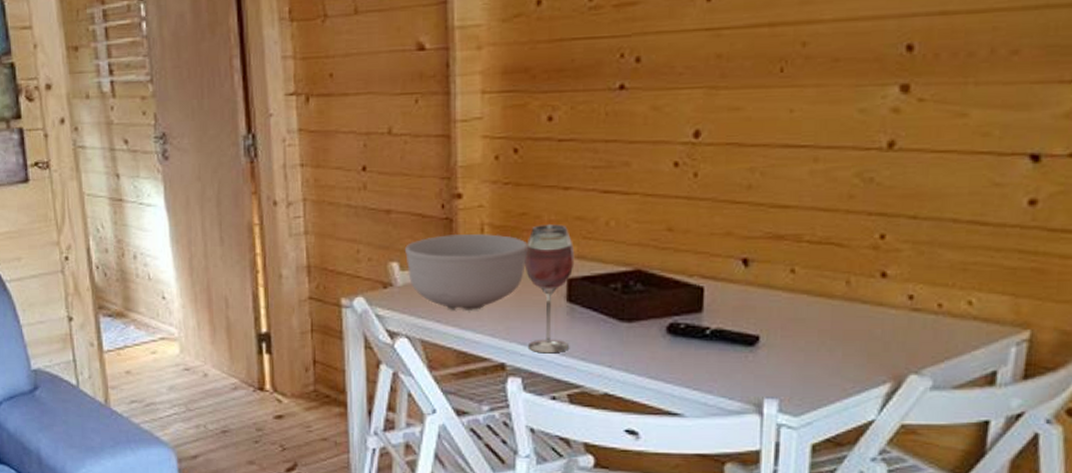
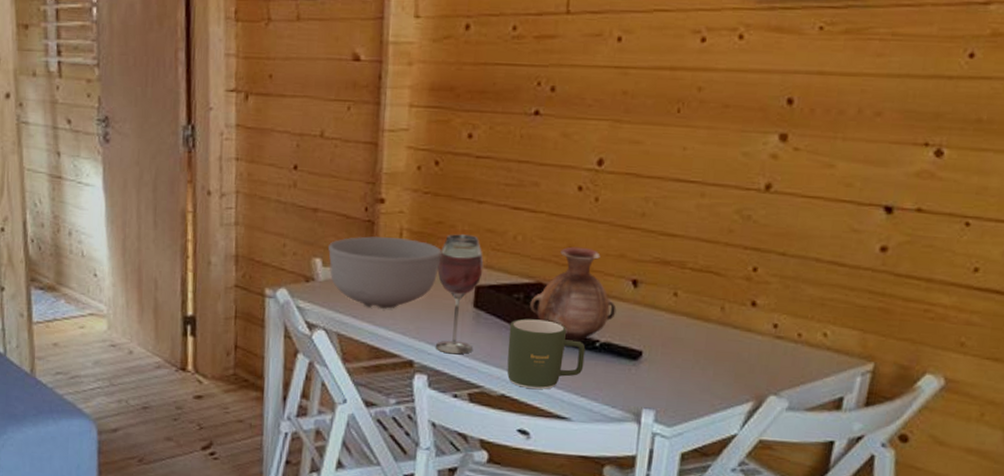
mug: none [607,310,695,386] -> present [507,318,586,390]
vase: none [629,228,727,331] -> present [530,246,617,342]

